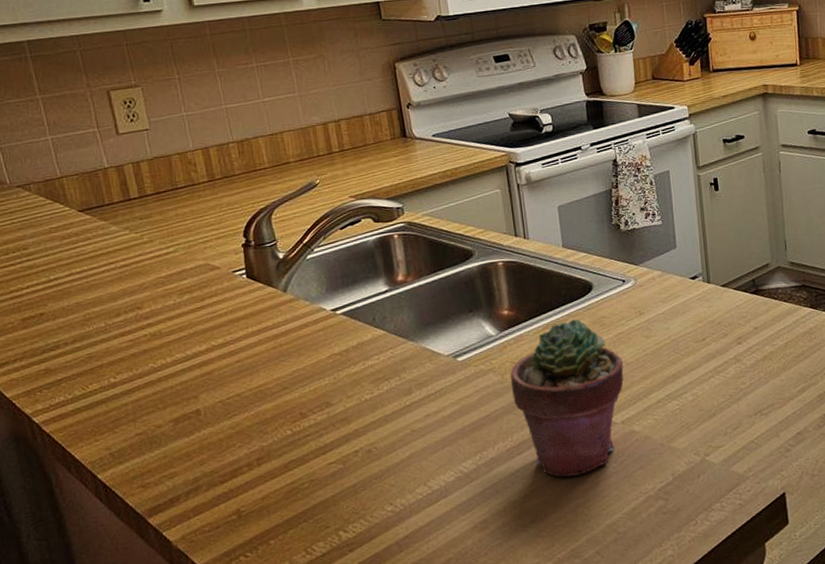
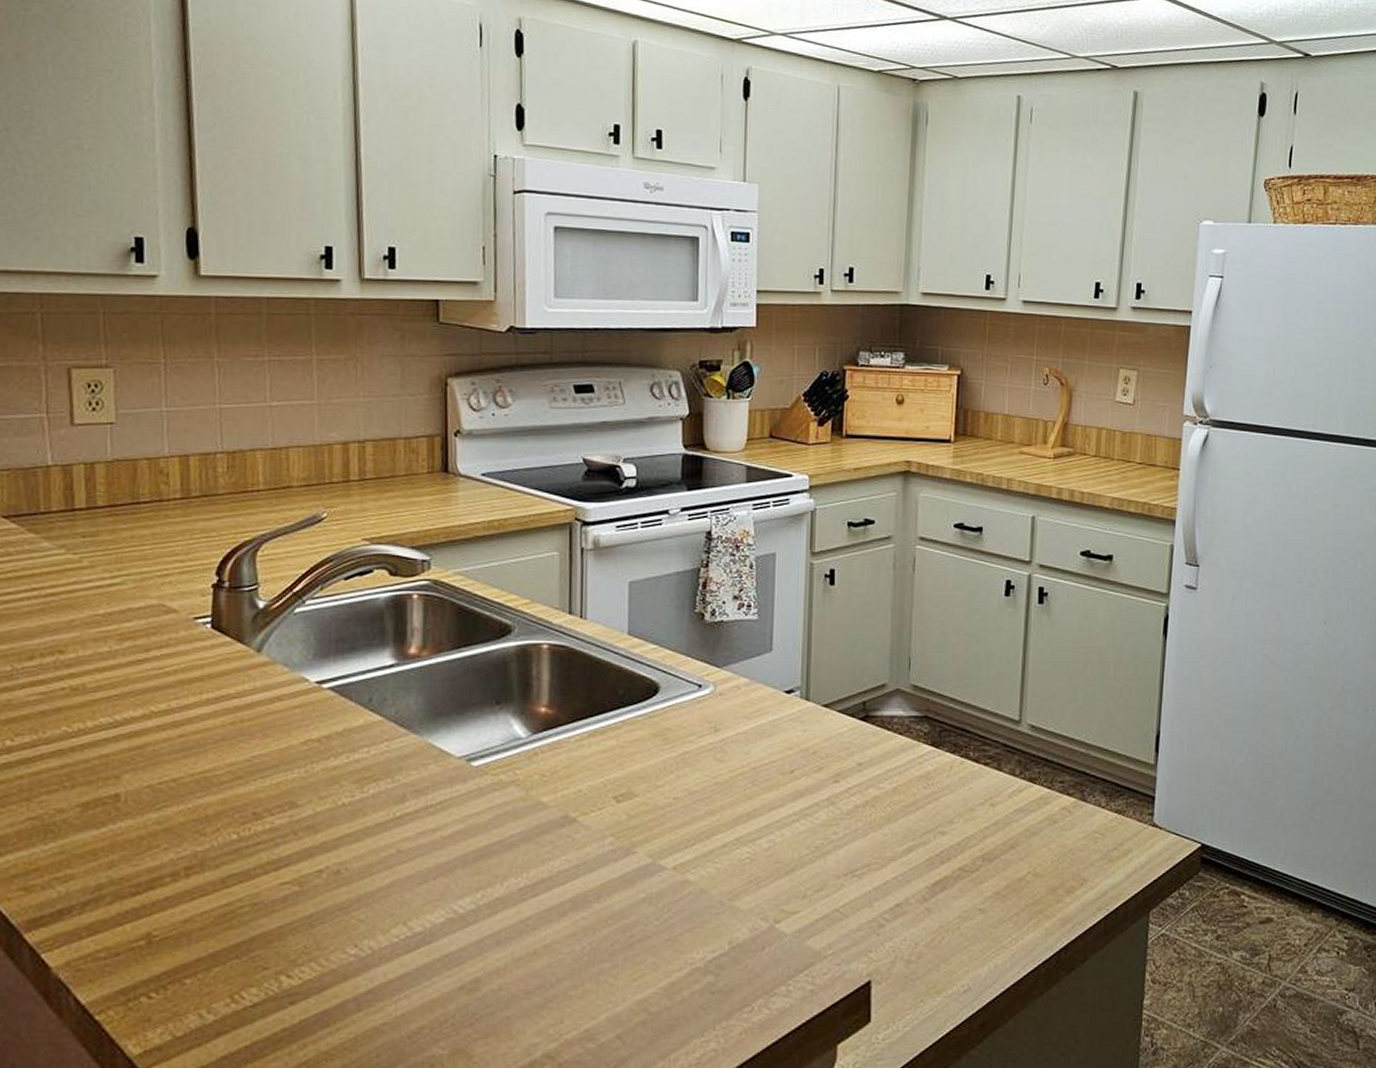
potted succulent: present [510,319,624,478] -> none [537,728,685,932]

